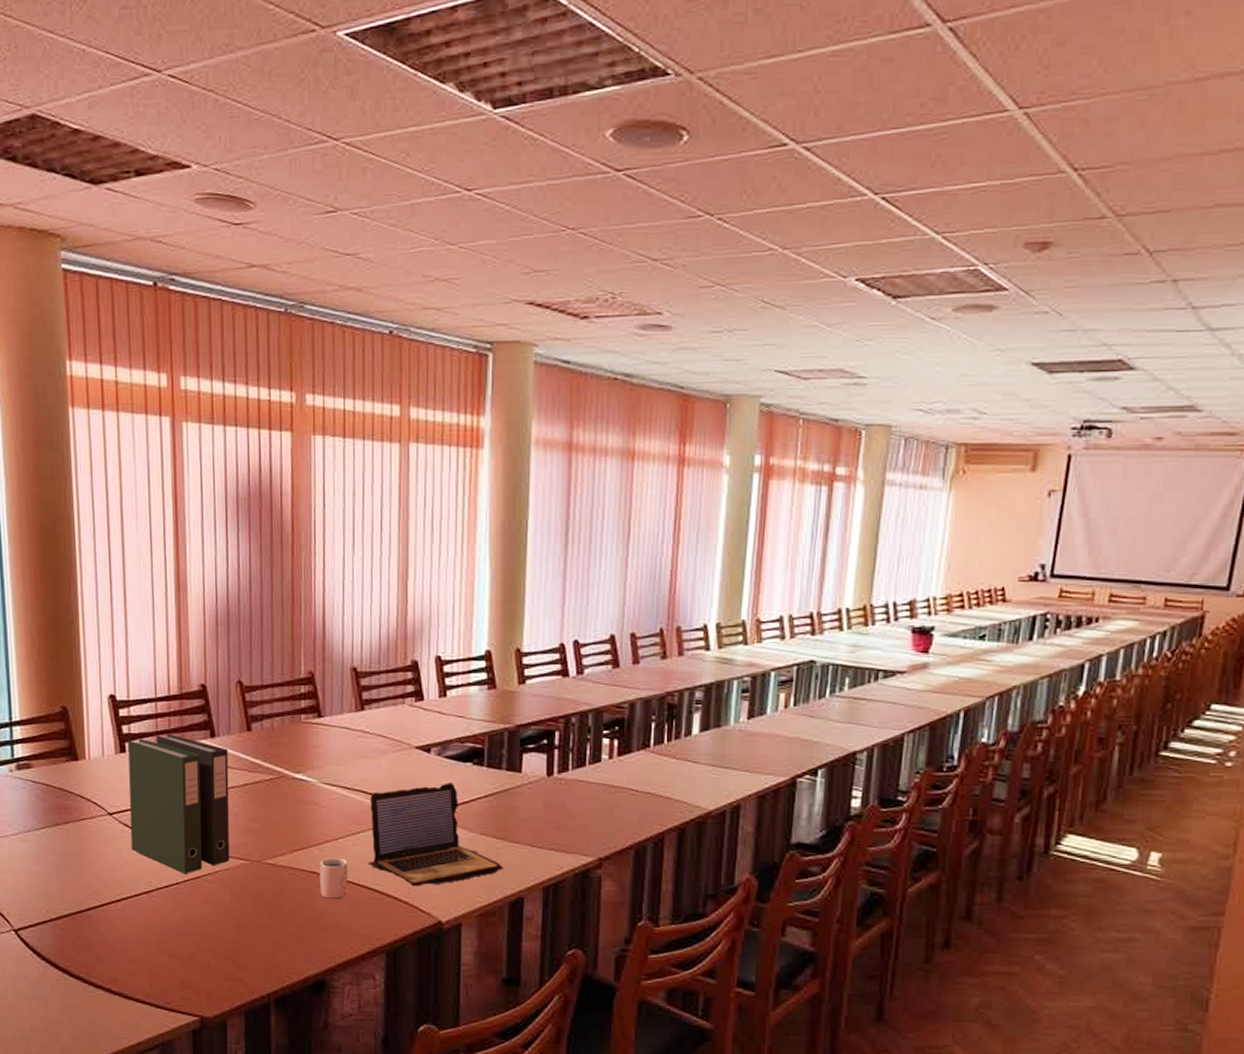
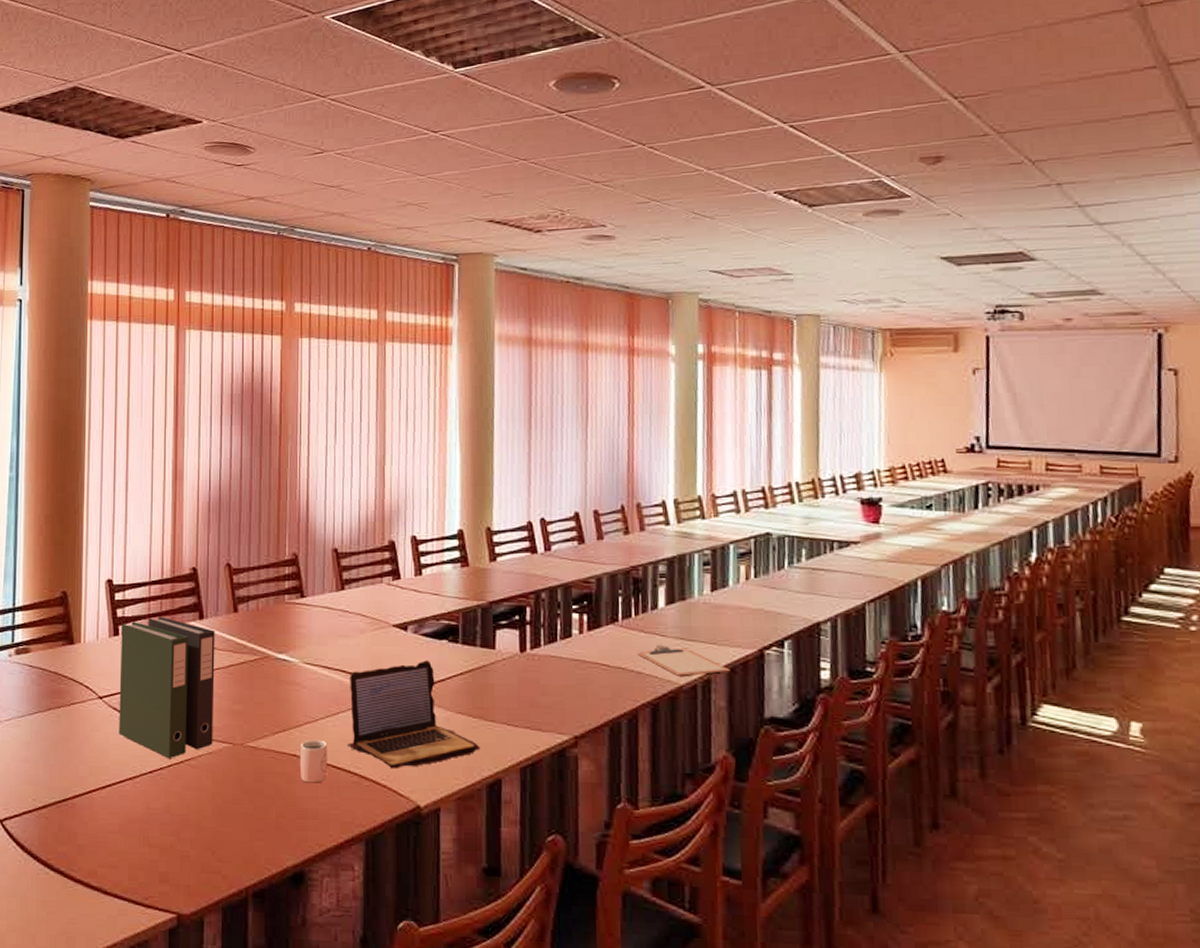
clipboard: none [666,770,761,802] -> present [636,644,731,676]

